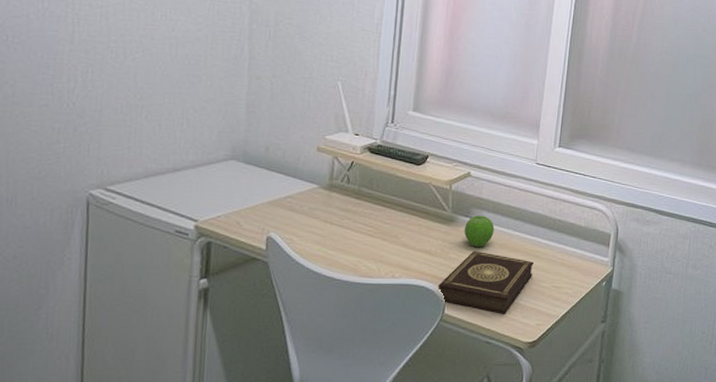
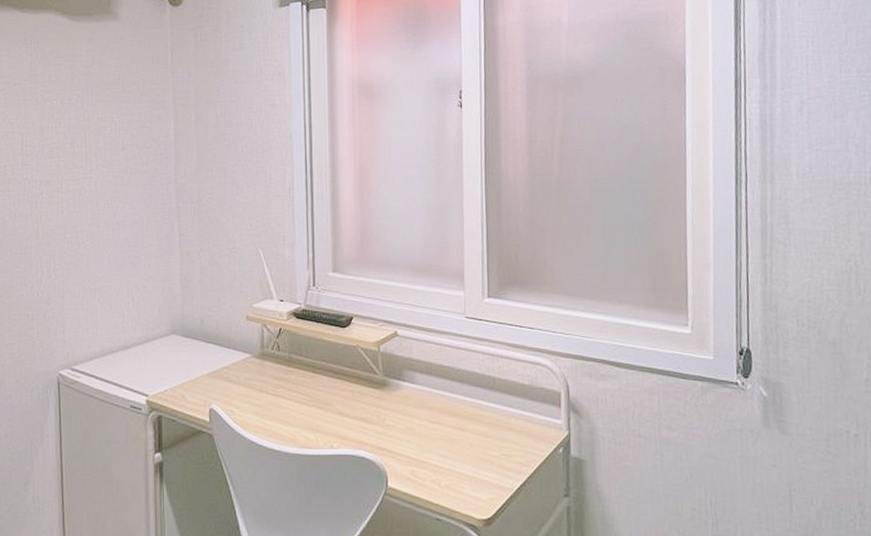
book: present [437,250,534,314] -> none [378,416,478,487]
fruit: present [464,215,495,247] -> none [397,378,430,412]

